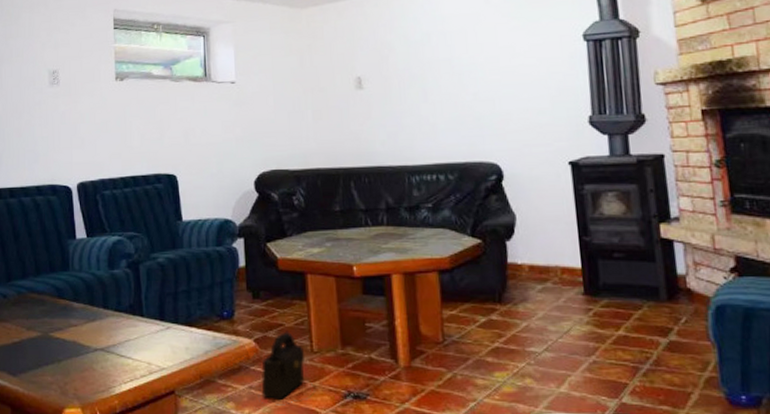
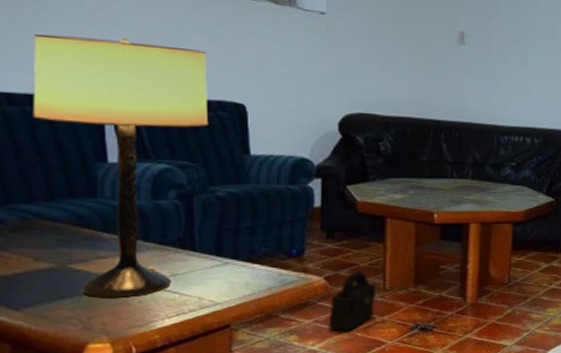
table lamp: none [26,131,149,363] -> present [33,34,209,297]

